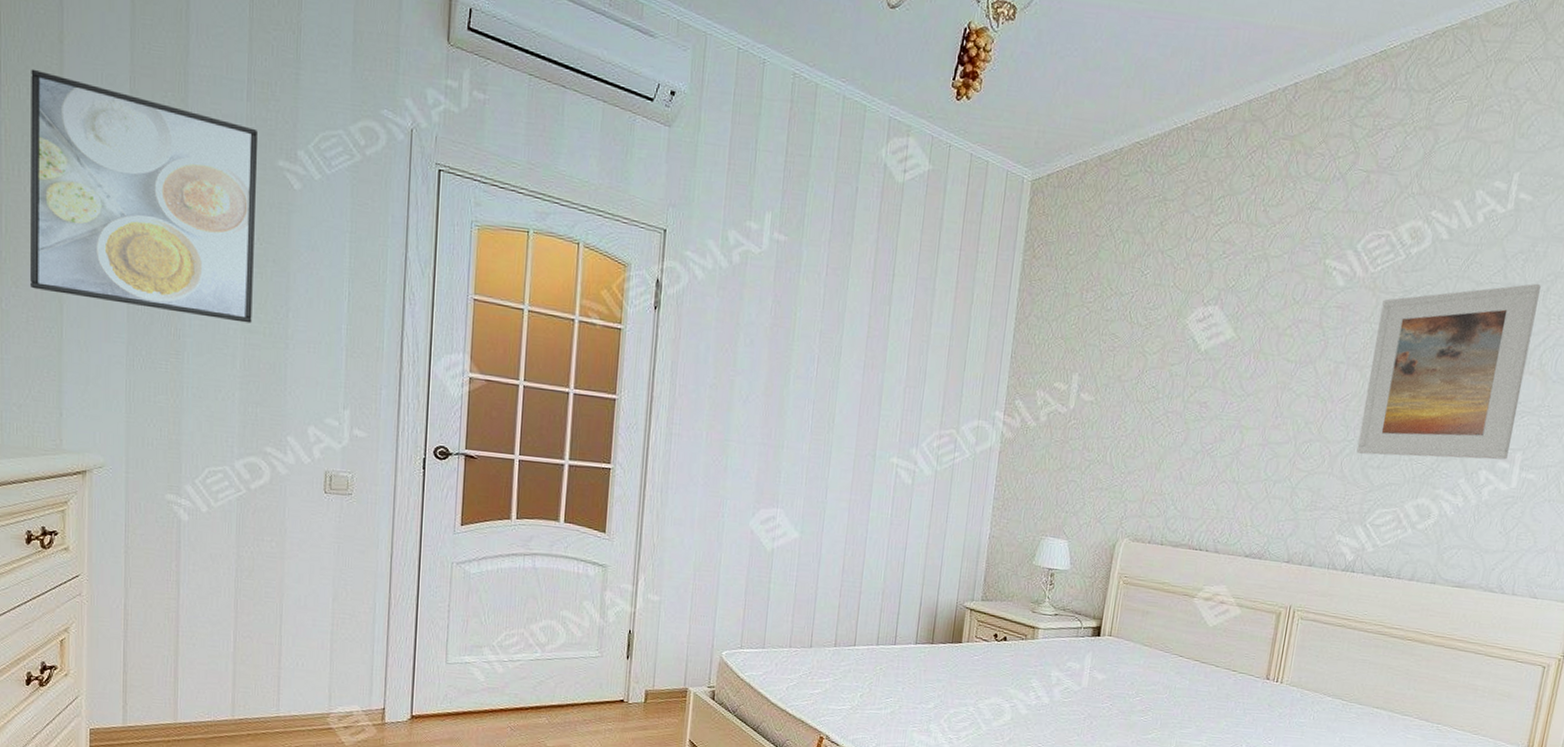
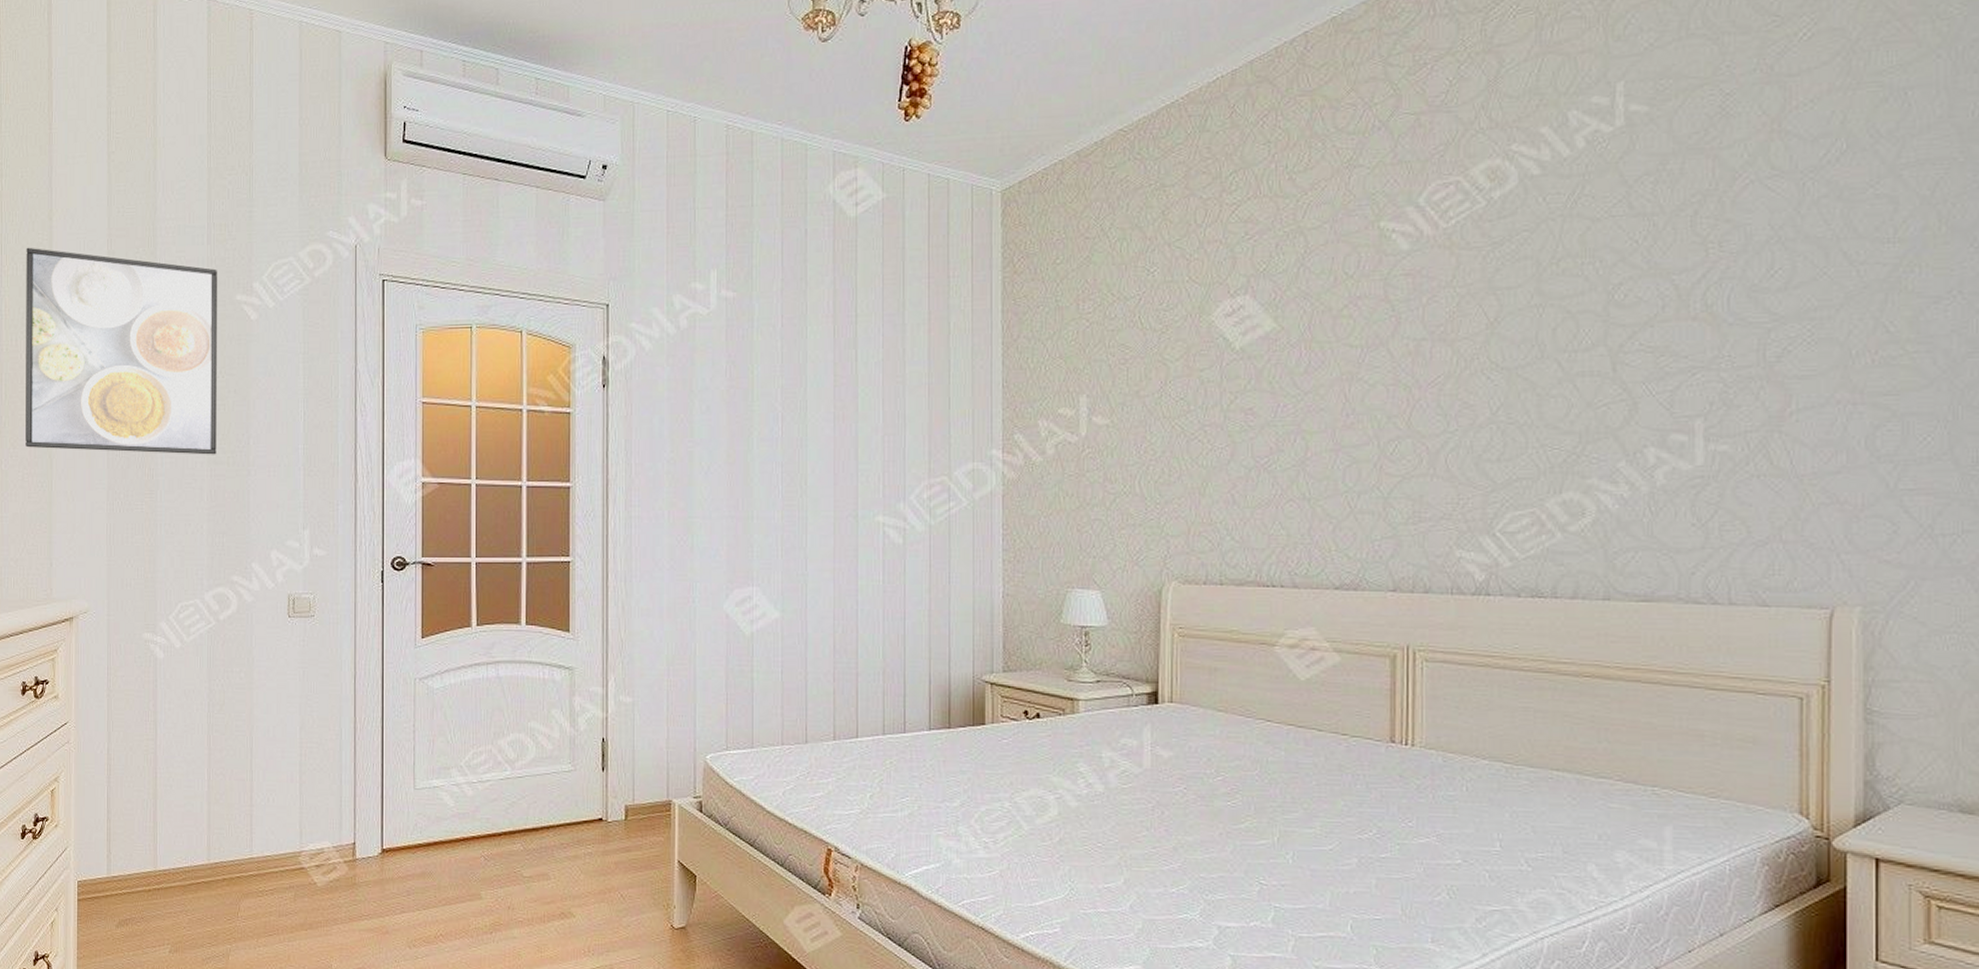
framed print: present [1356,283,1541,460] -> none [1464,207,1684,446]

